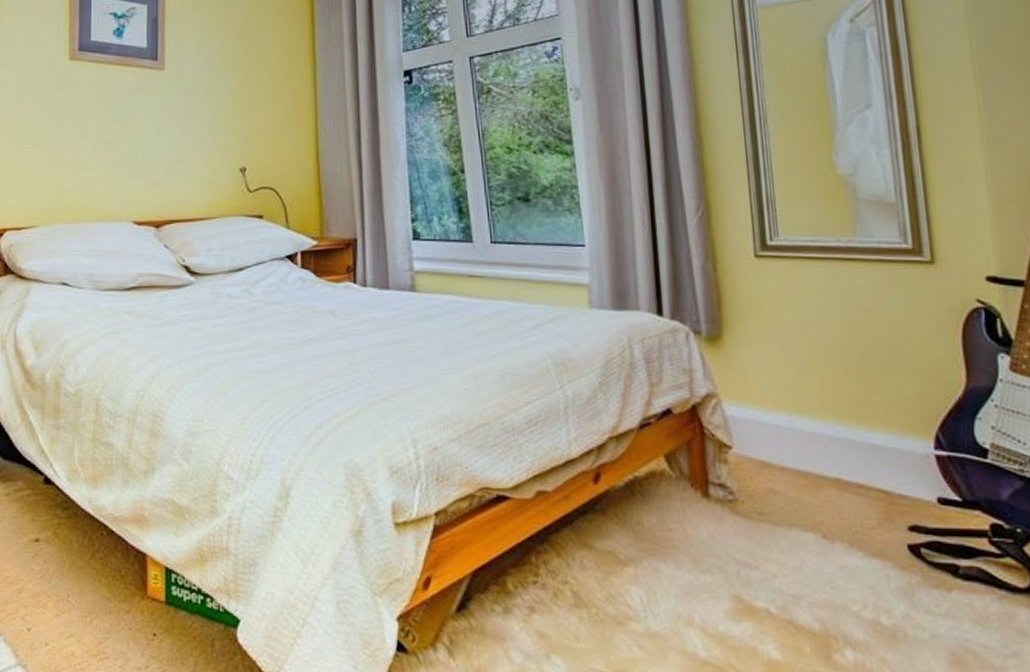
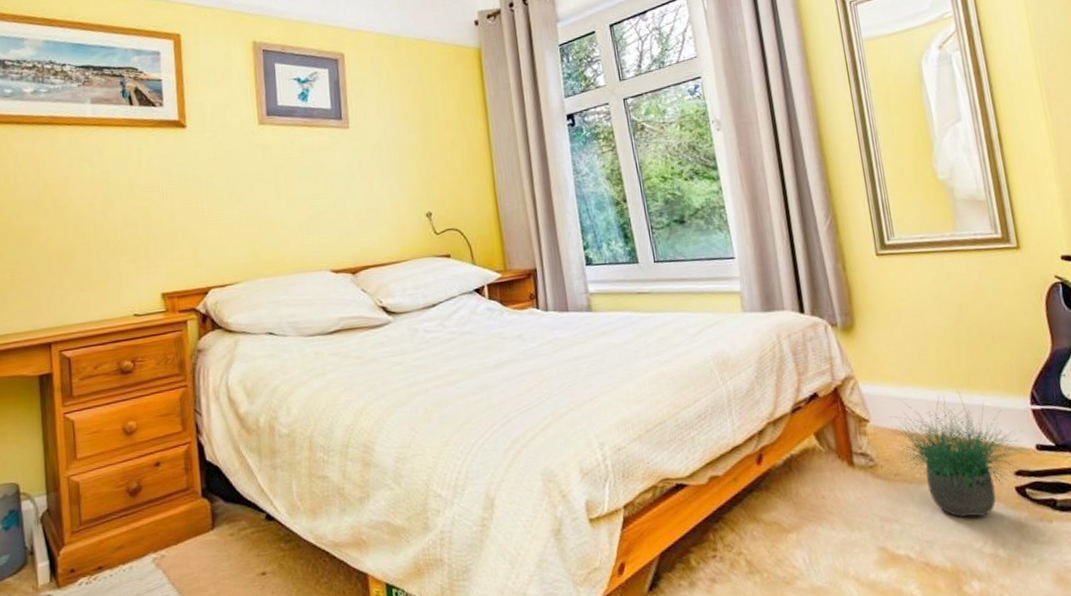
potted plant: none [755,425,928,574] -> present [889,391,1029,517]

